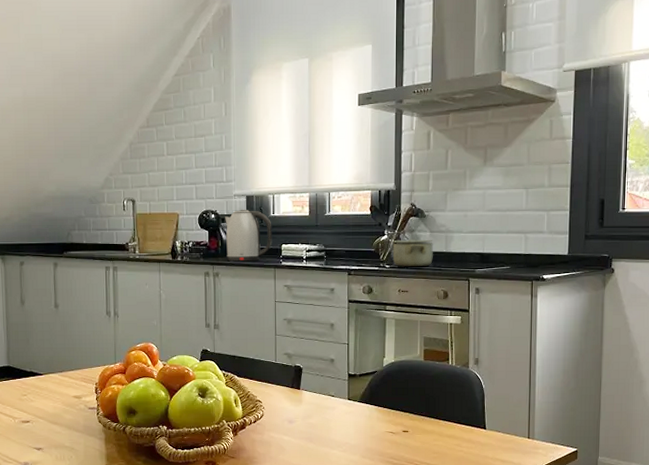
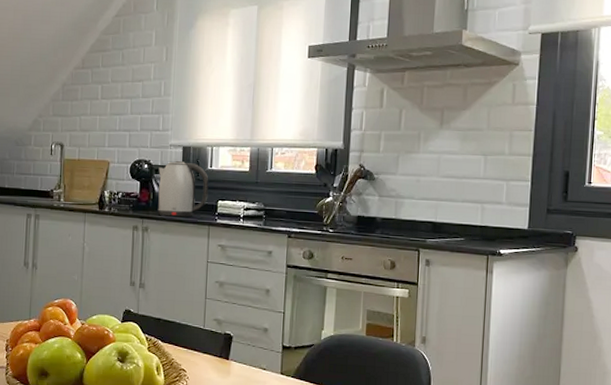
cooking pot: present [392,239,433,267] -> none [337,203,382,234]

